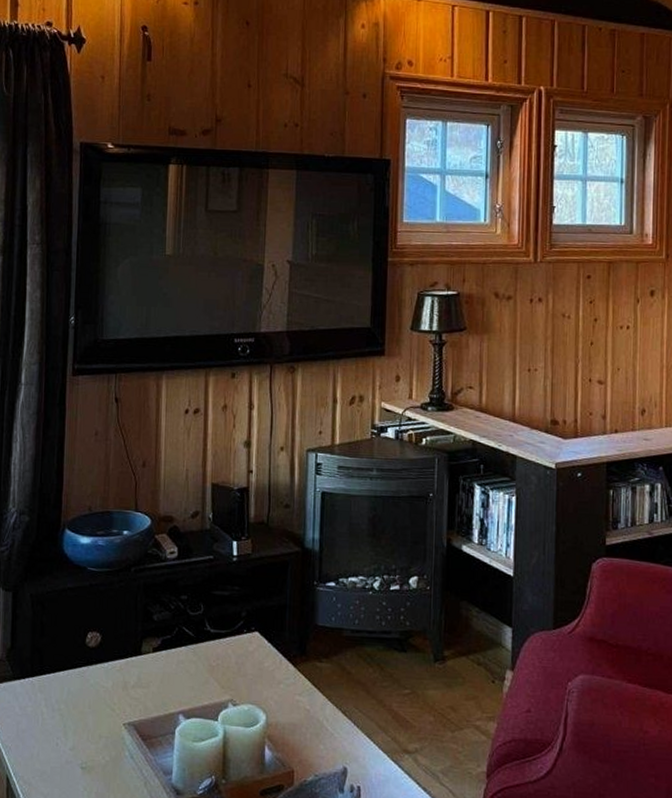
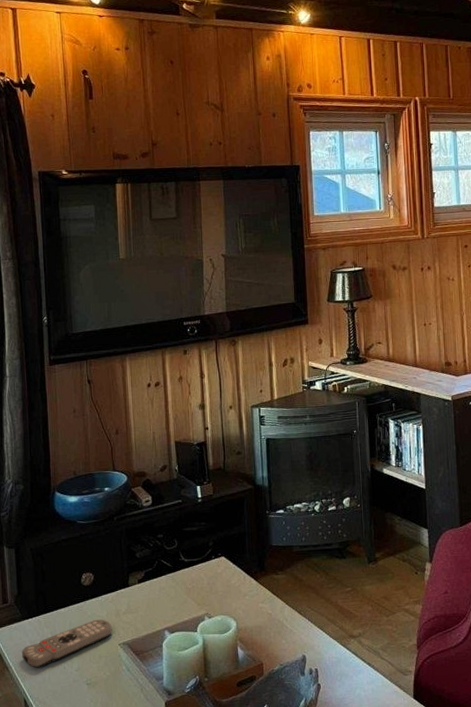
remote control: none [8,690,118,741] -> present [21,619,113,668]

